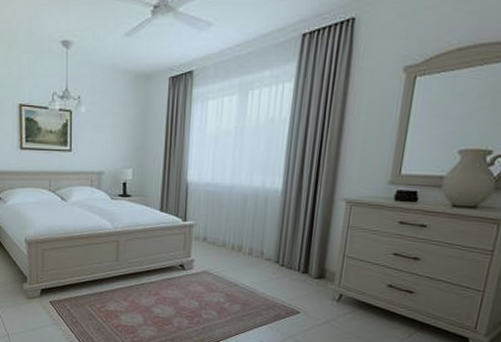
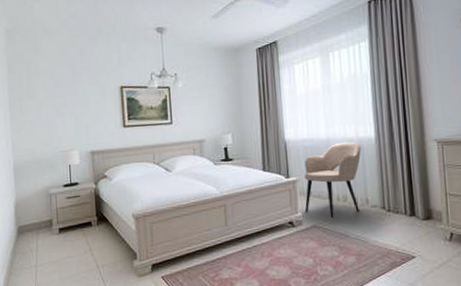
armchair: none [198,190,266,266] -> present [304,141,362,218]

